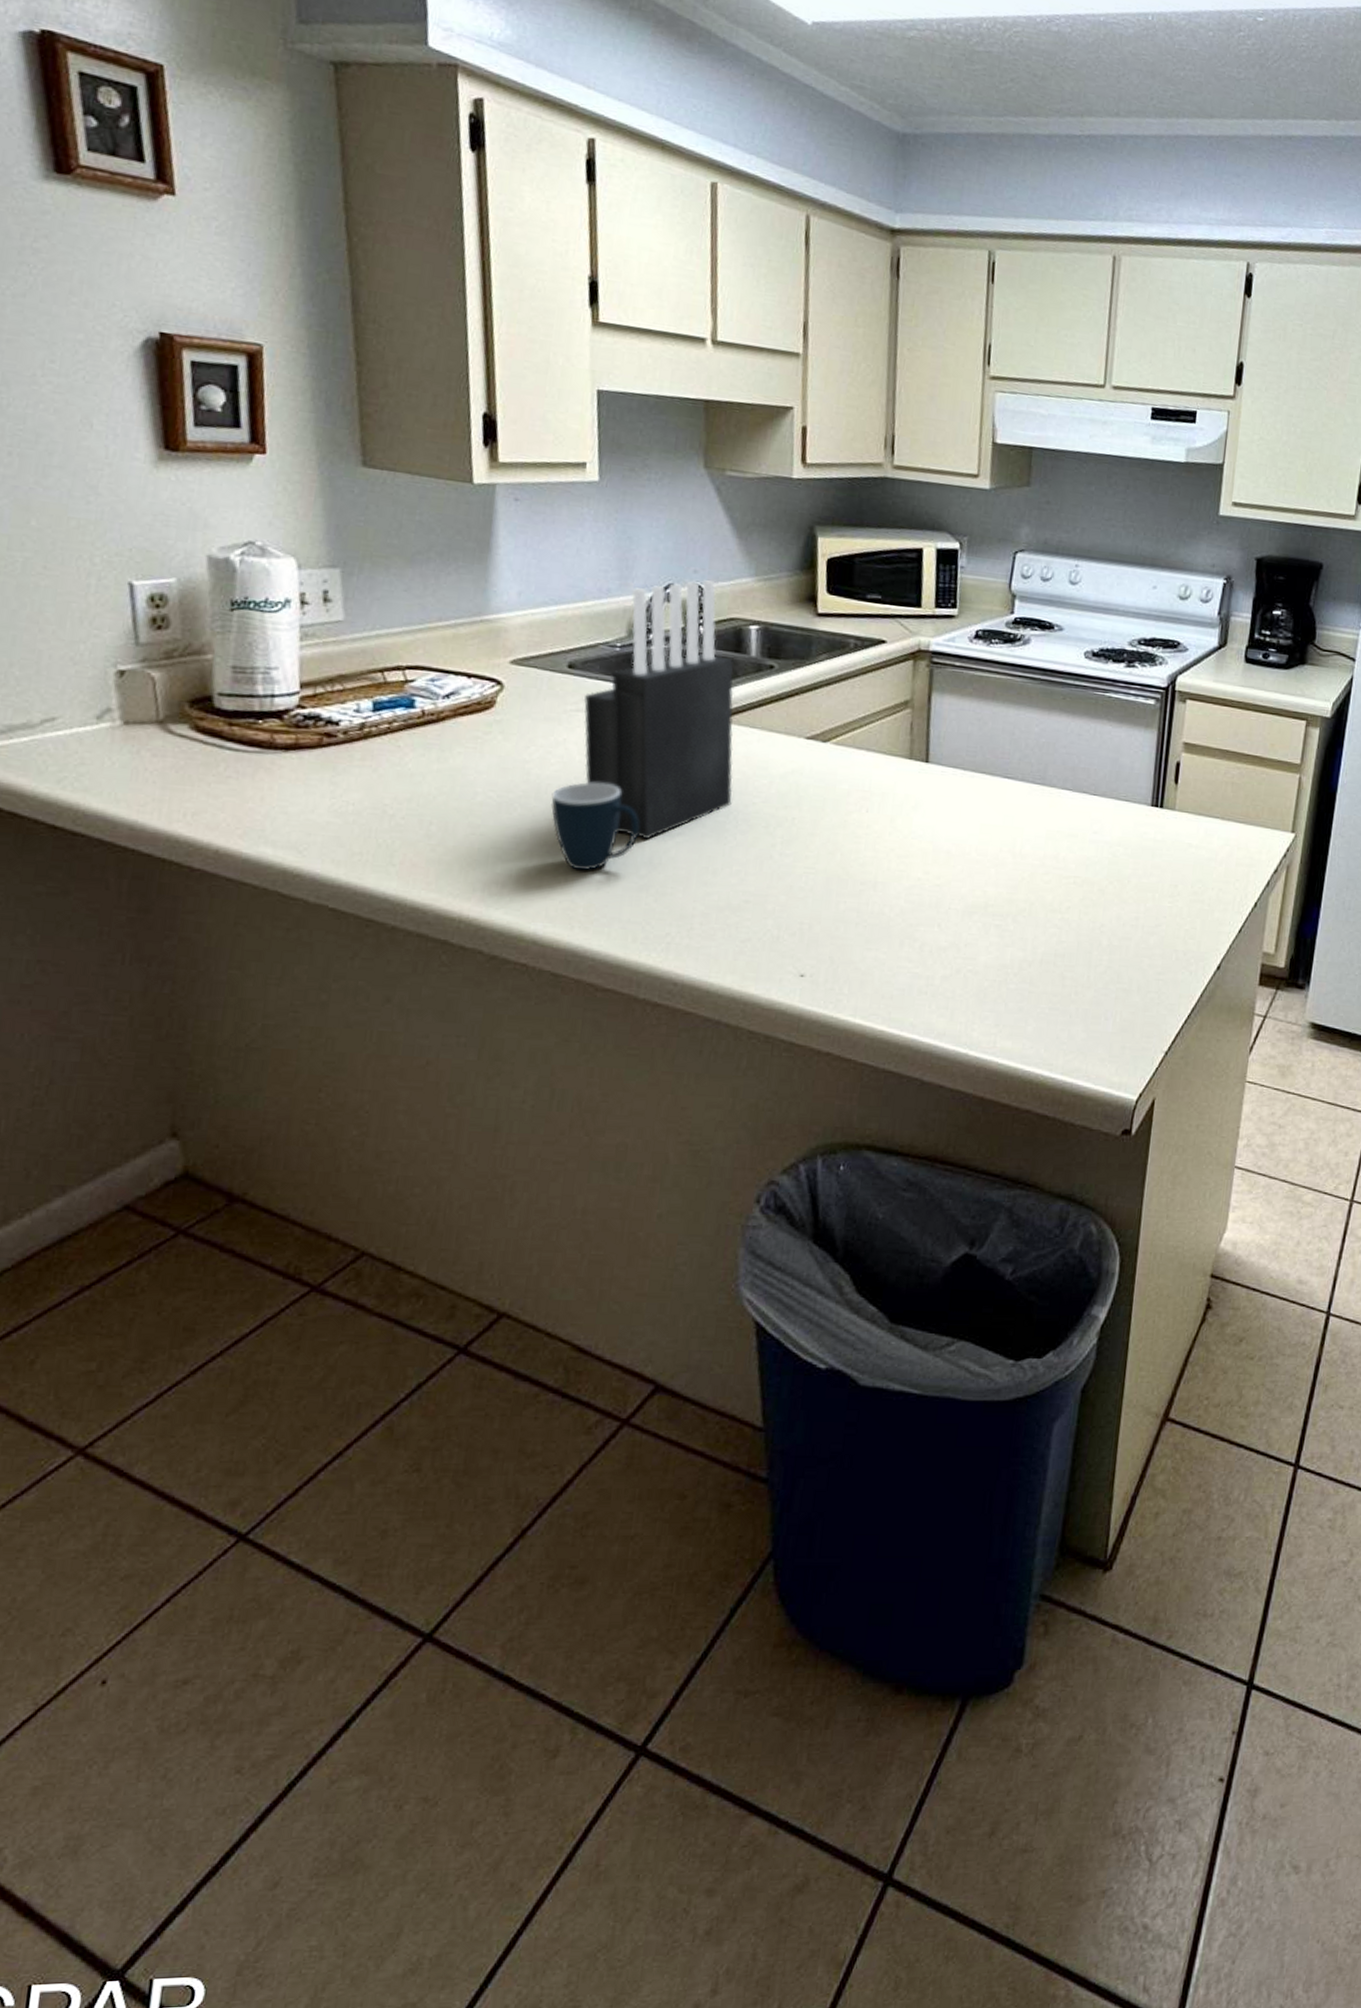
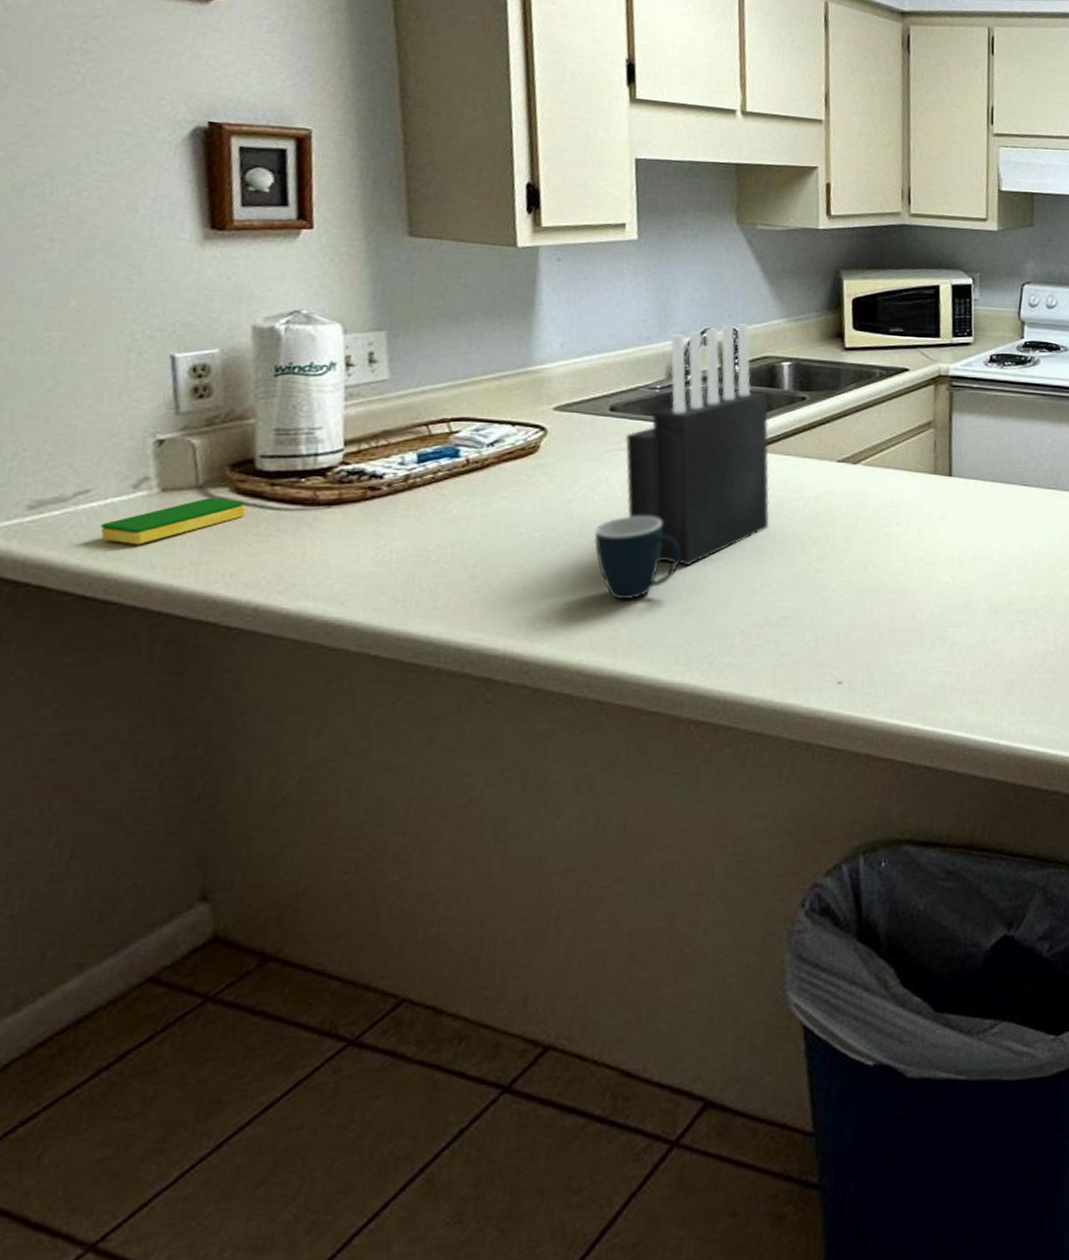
dish sponge: none [67,733,206,778] -> present [100,497,246,545]

